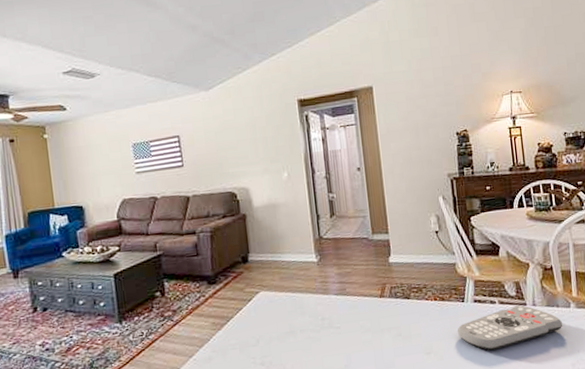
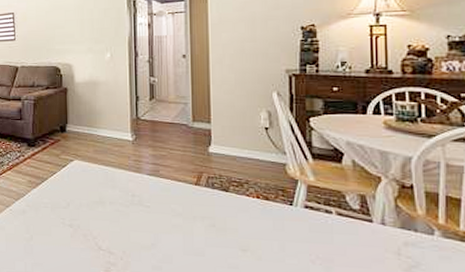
remote control: present [457,305,563,351] -> none [280,221,421,263]

